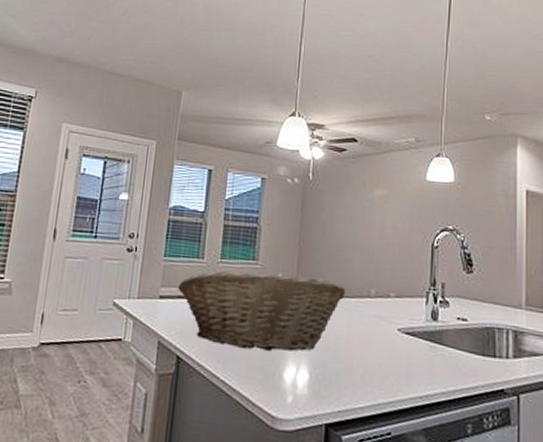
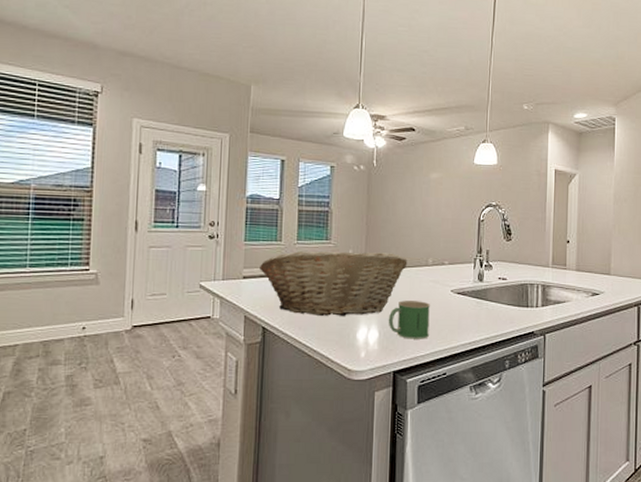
mug: none [321,337,372,387] -> present [388,300,430,339]

